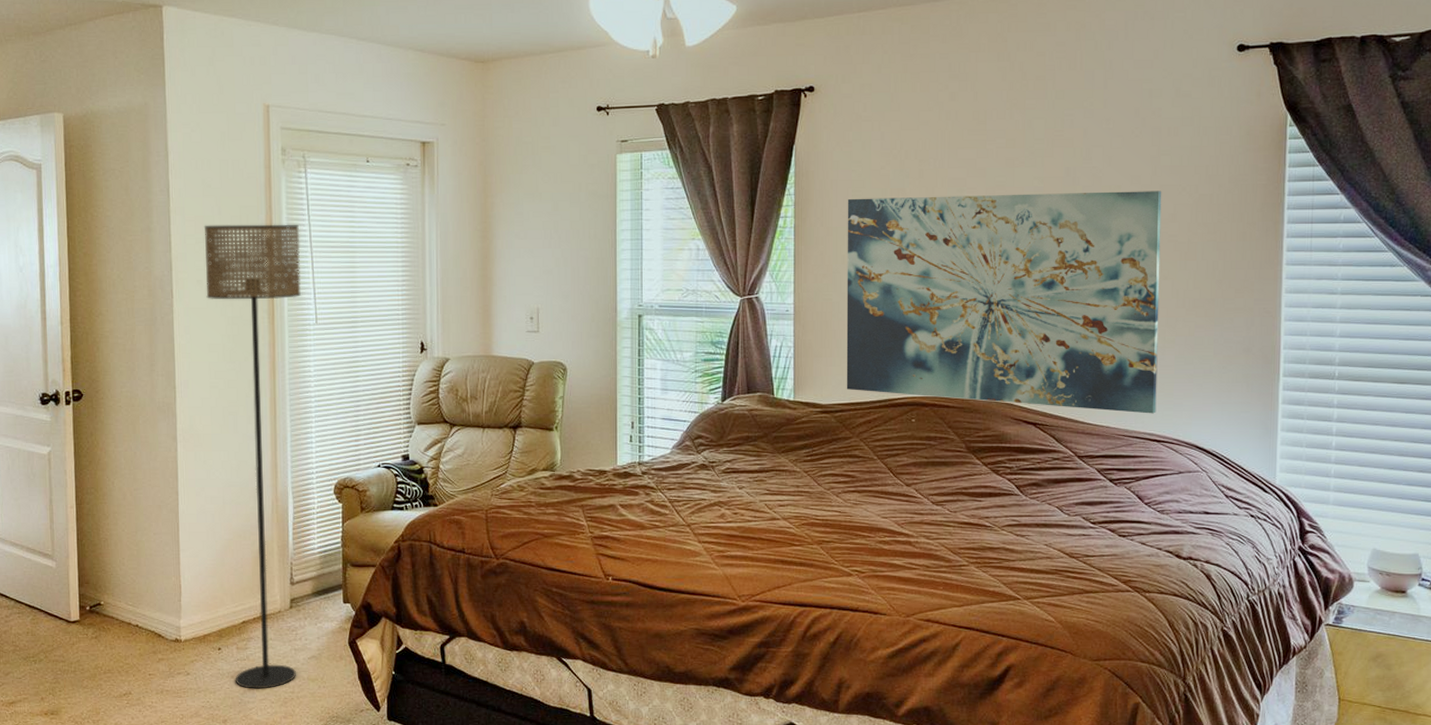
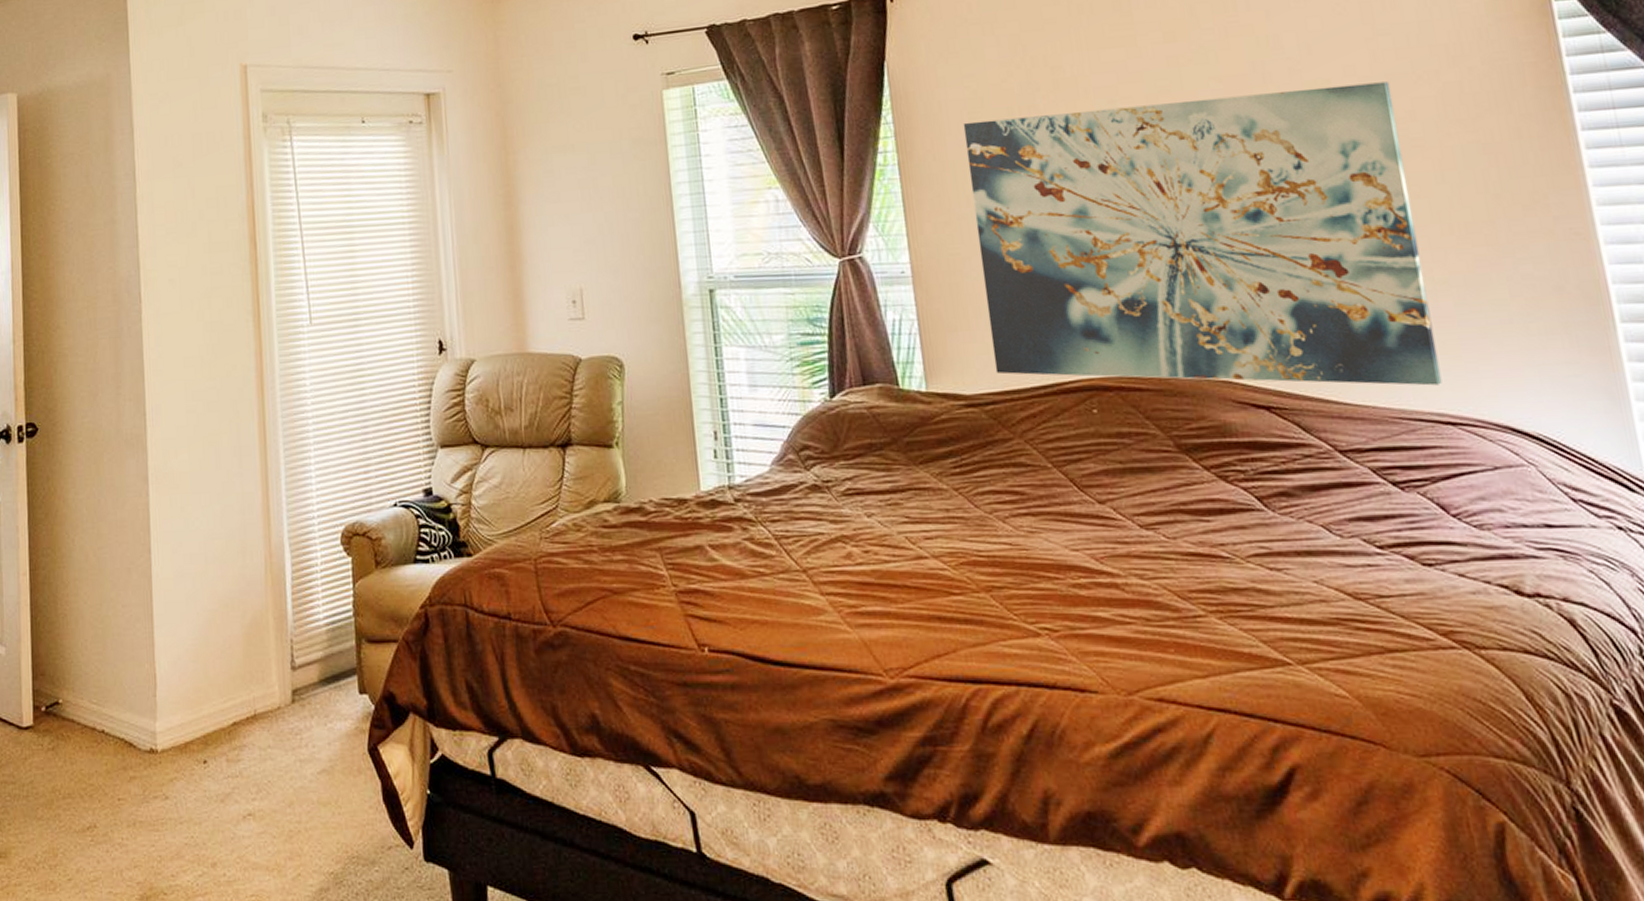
floor lamp: present [204,224,301,689] -> none [175,204,303,818]

